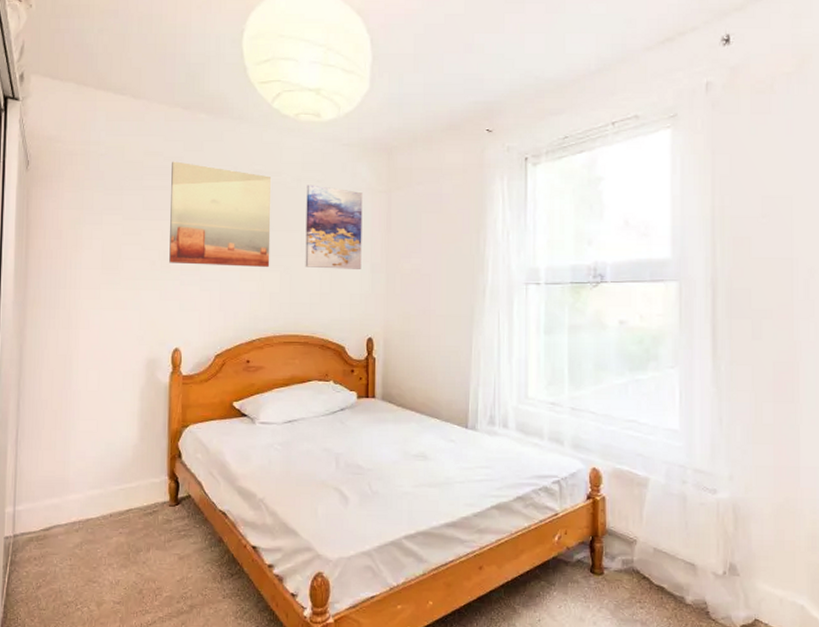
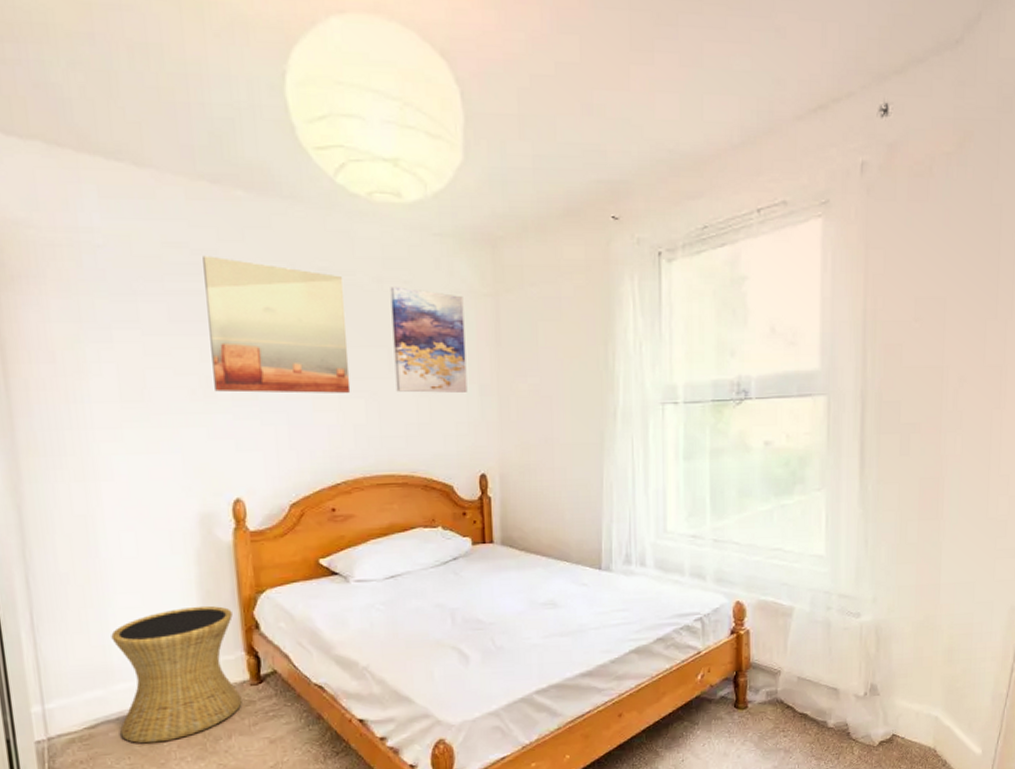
side table: none [67,434,162,549] -> present [111,605,242,744]

